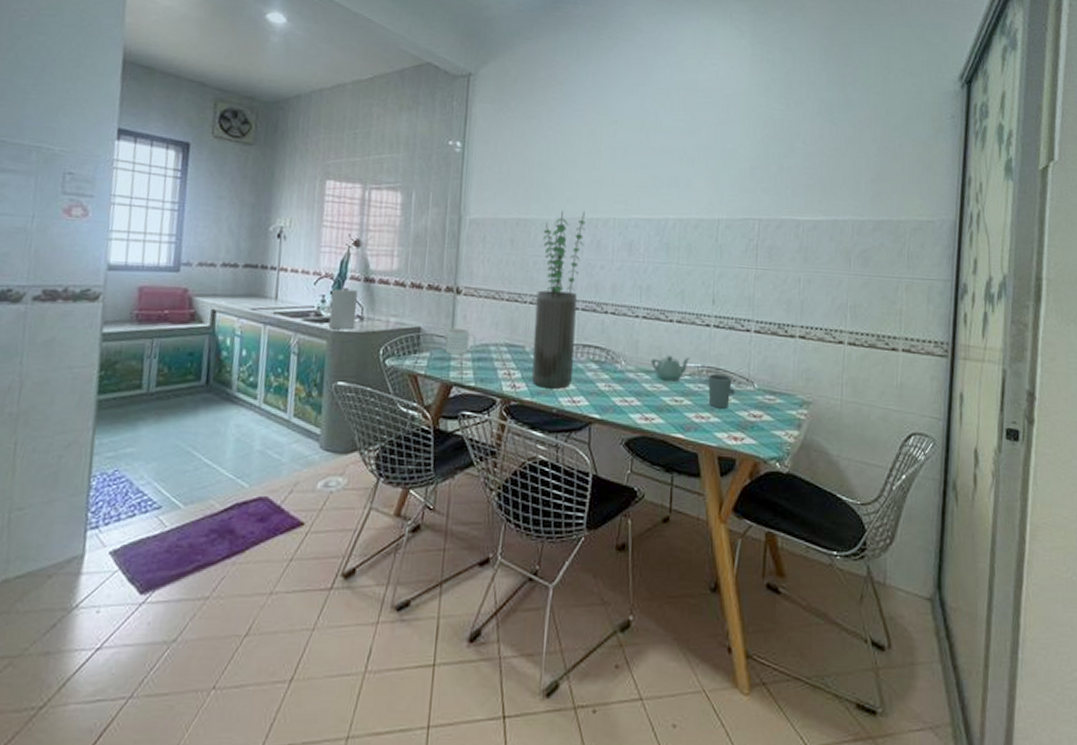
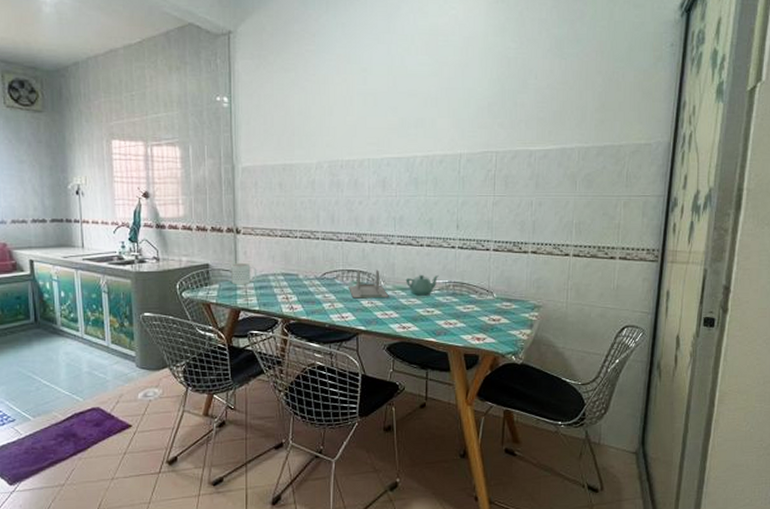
paper towel holder: present [328,287,358,330] -> none [130,233,153,270]
vase: present [532,211,586,389] -> none [305,154,344,308]
napkin holder: none [583,345,630,381] -> present [349,269,389,299]
cup: present [708,373,736,409] -> none [455,287,478,315]

